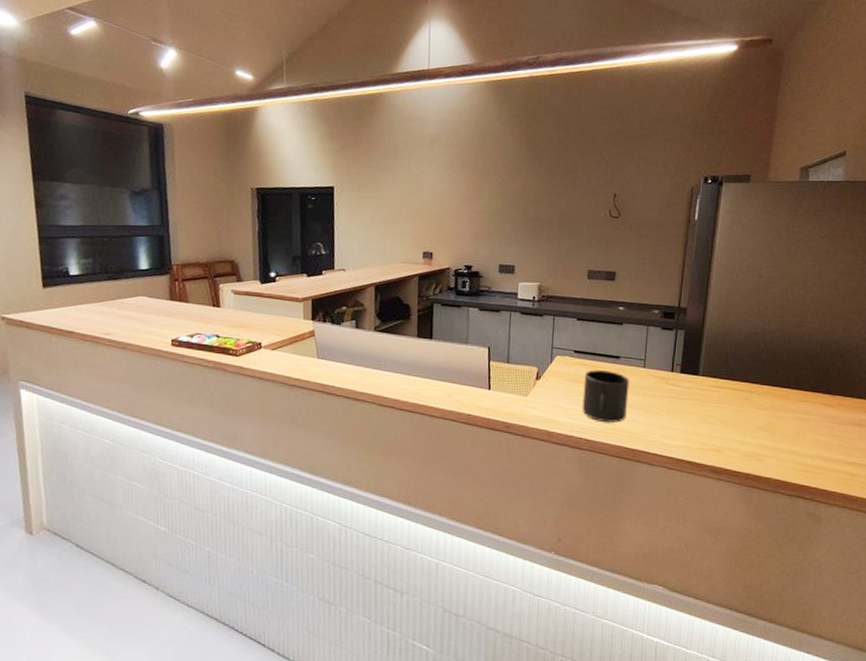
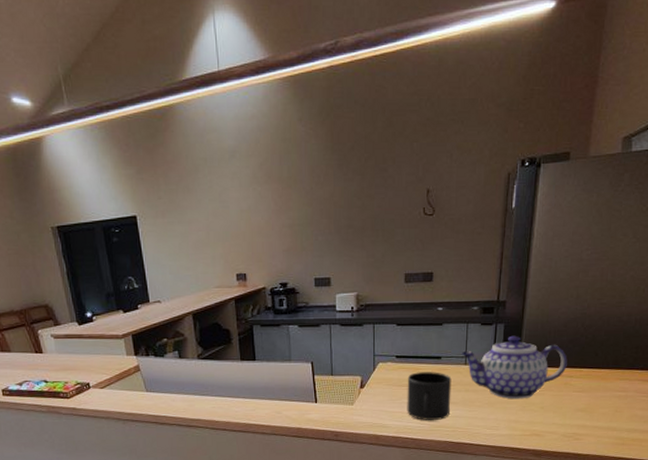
teapot: none [640,343,748,410] -> present [461,335,567,400]

